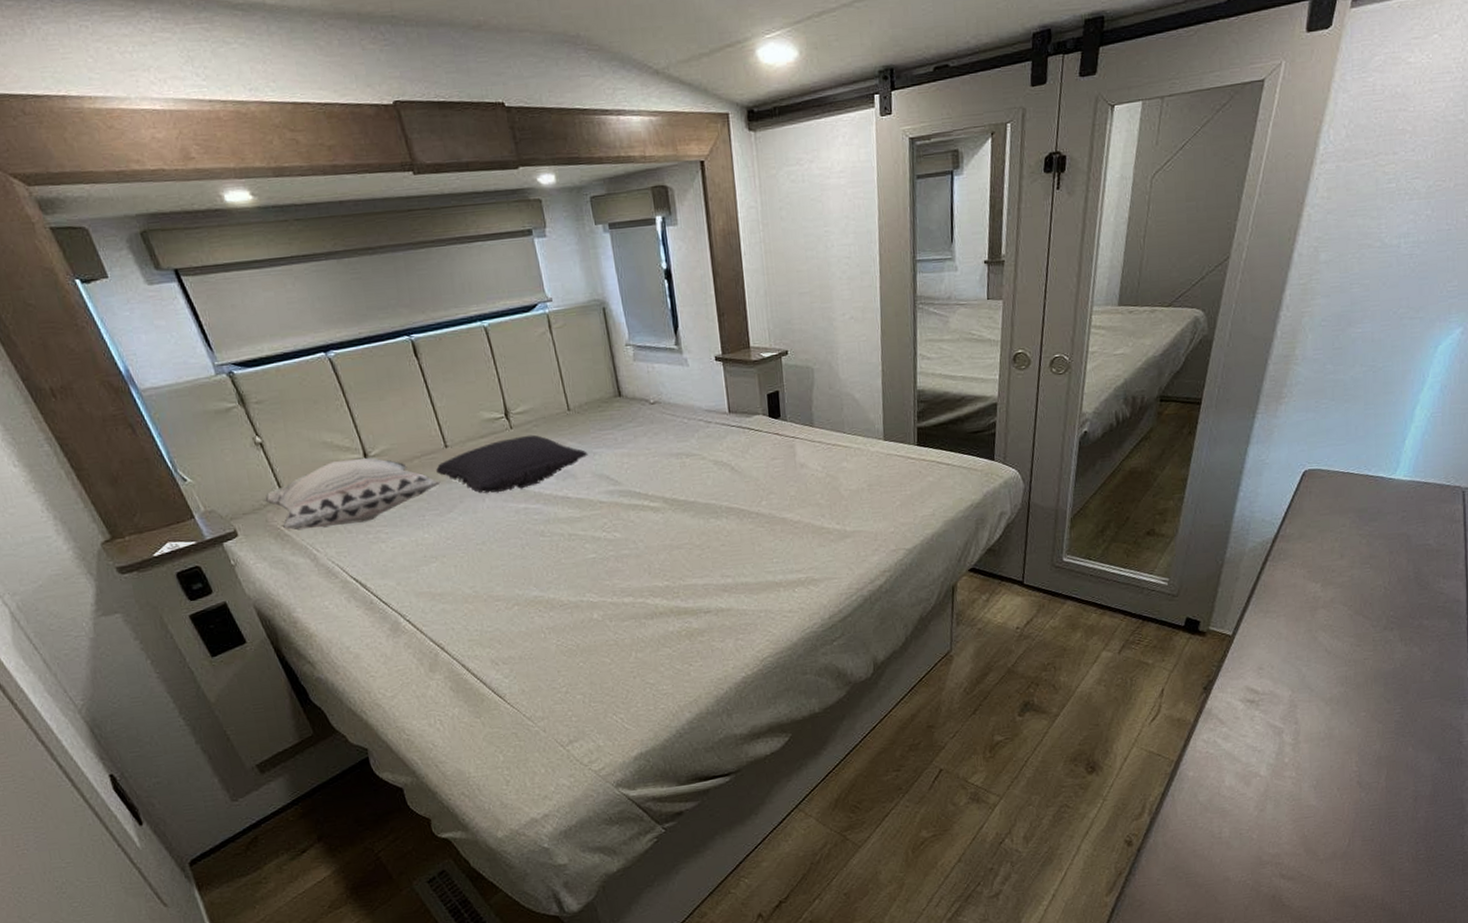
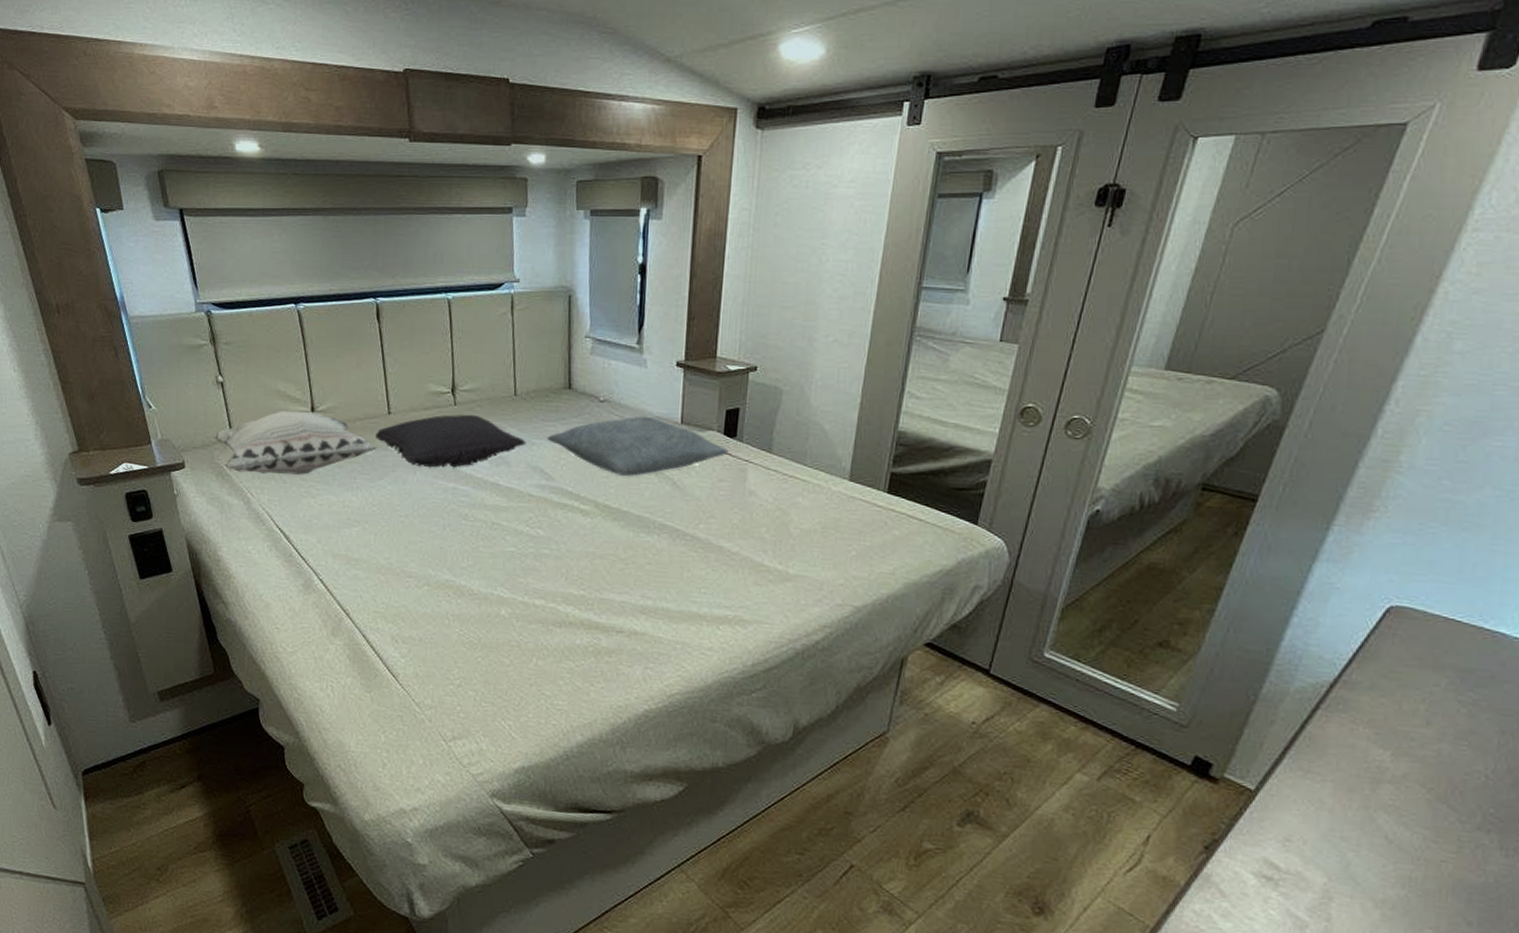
pillow: none [607,410,776,470] -> present [547,416,729,476]

